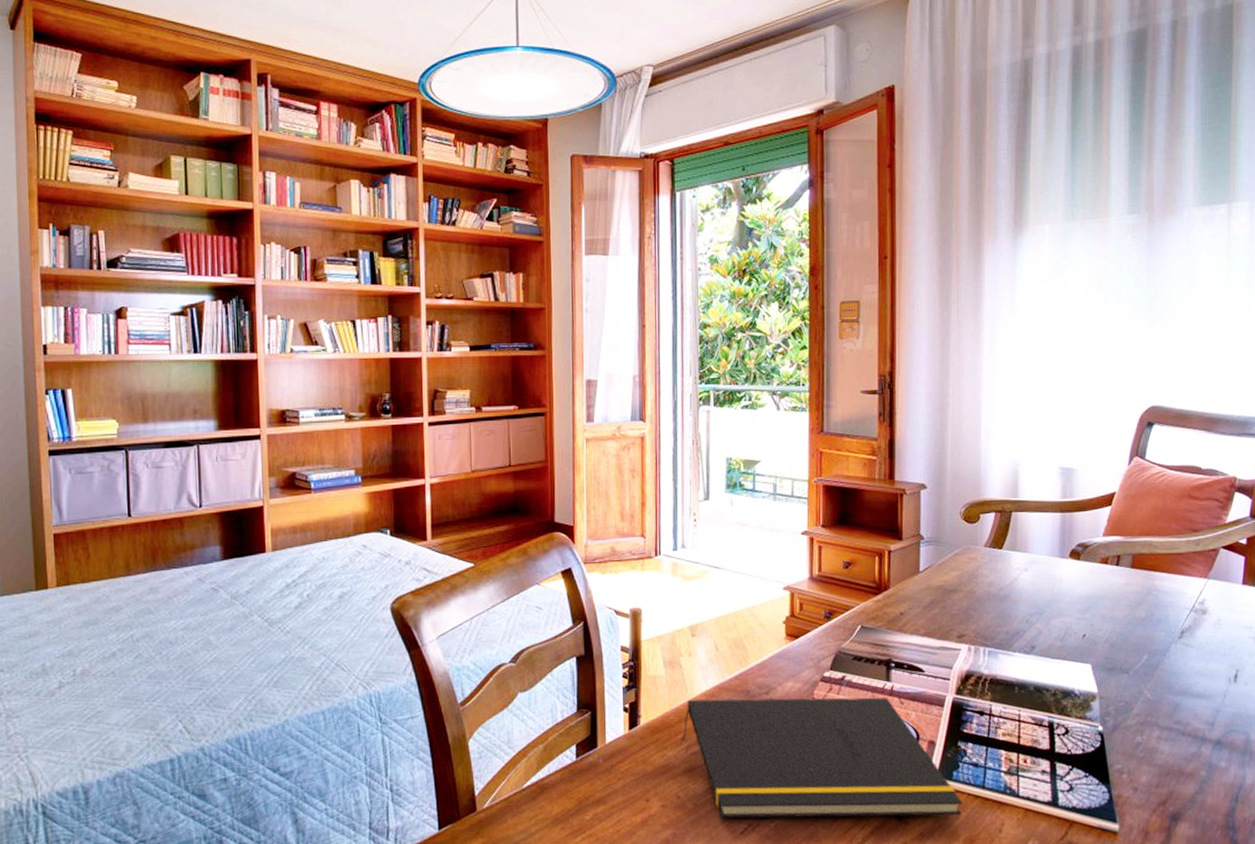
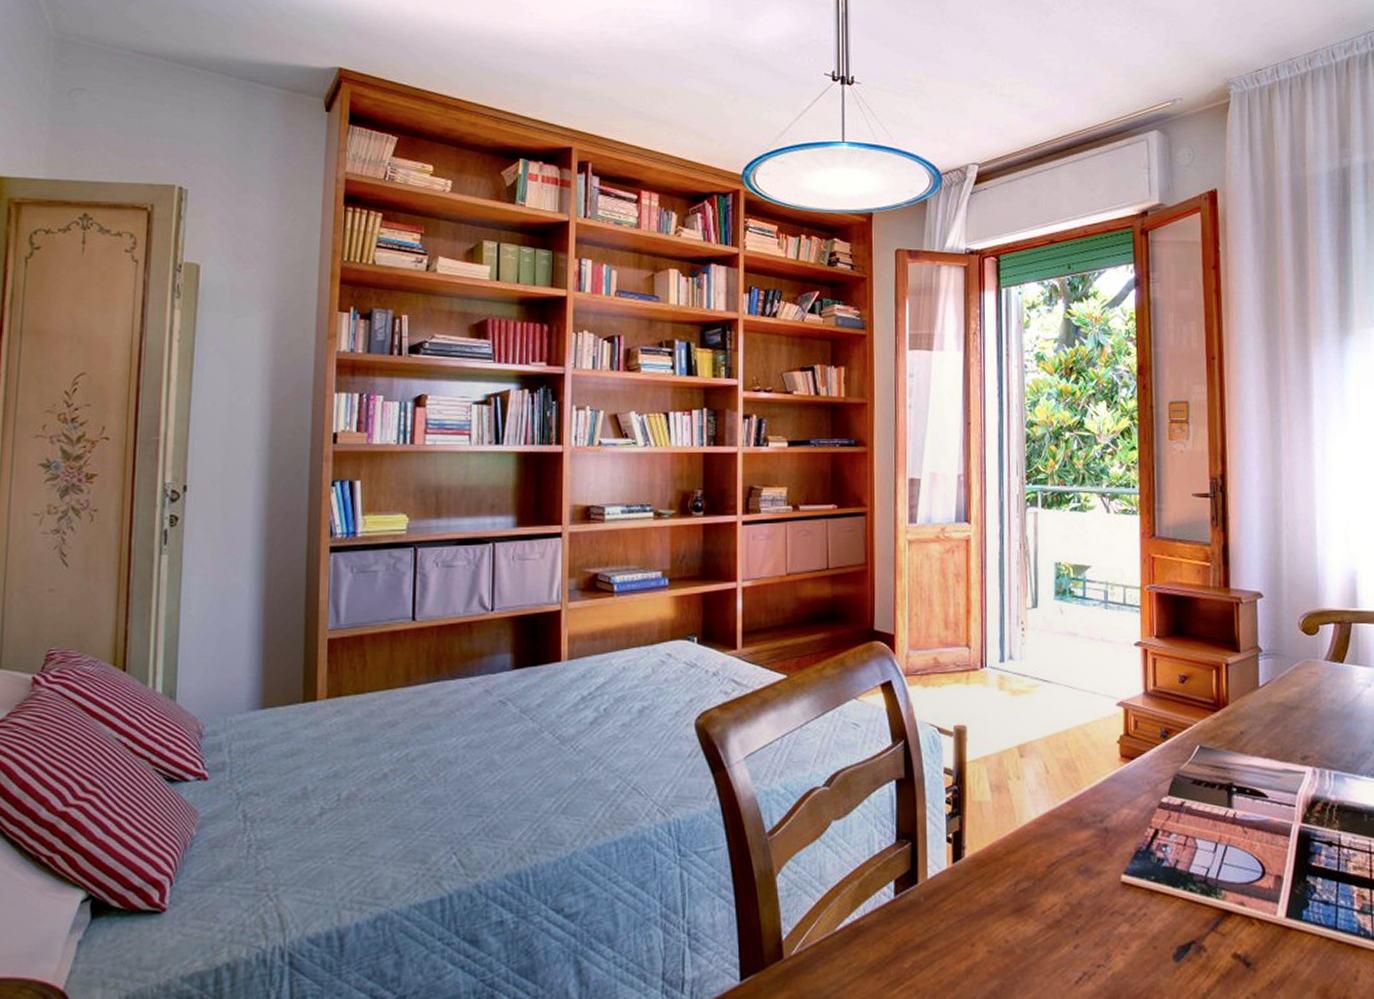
notepad: present [682,697,963,818] -> none [1011,826,1315,966]

